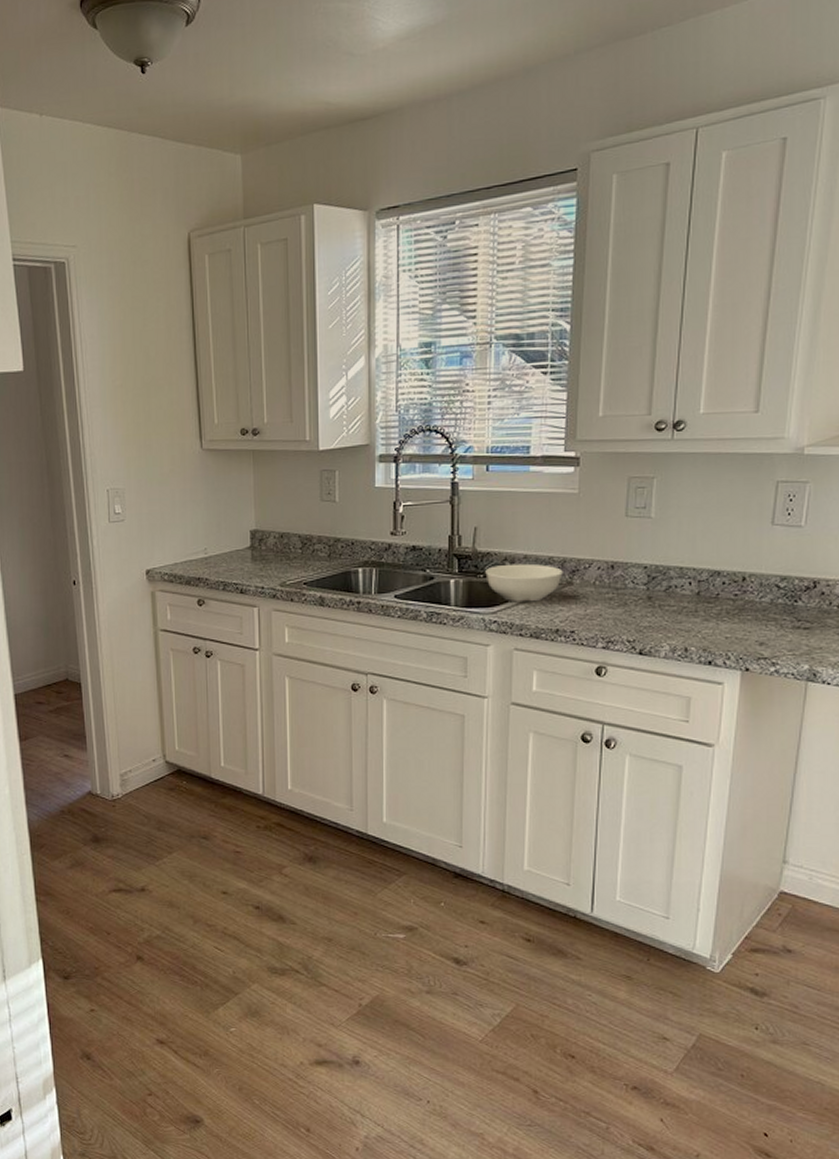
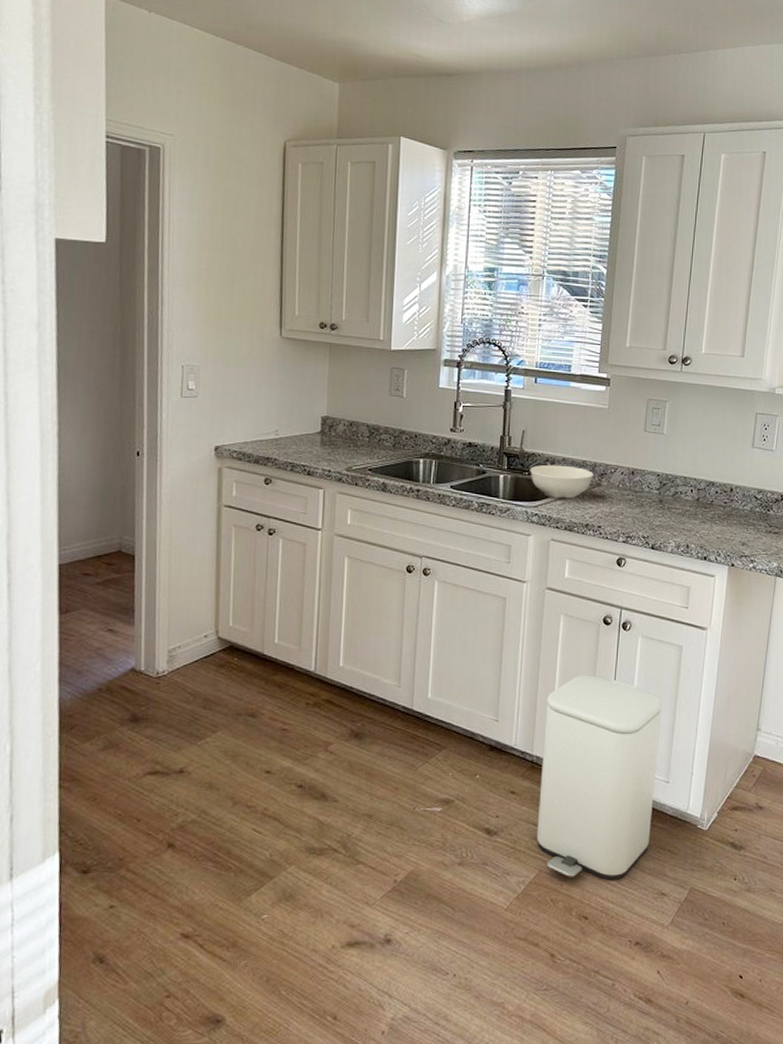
pedal bin: none [512,798,658,1020] -> present [536,675,662,880]

